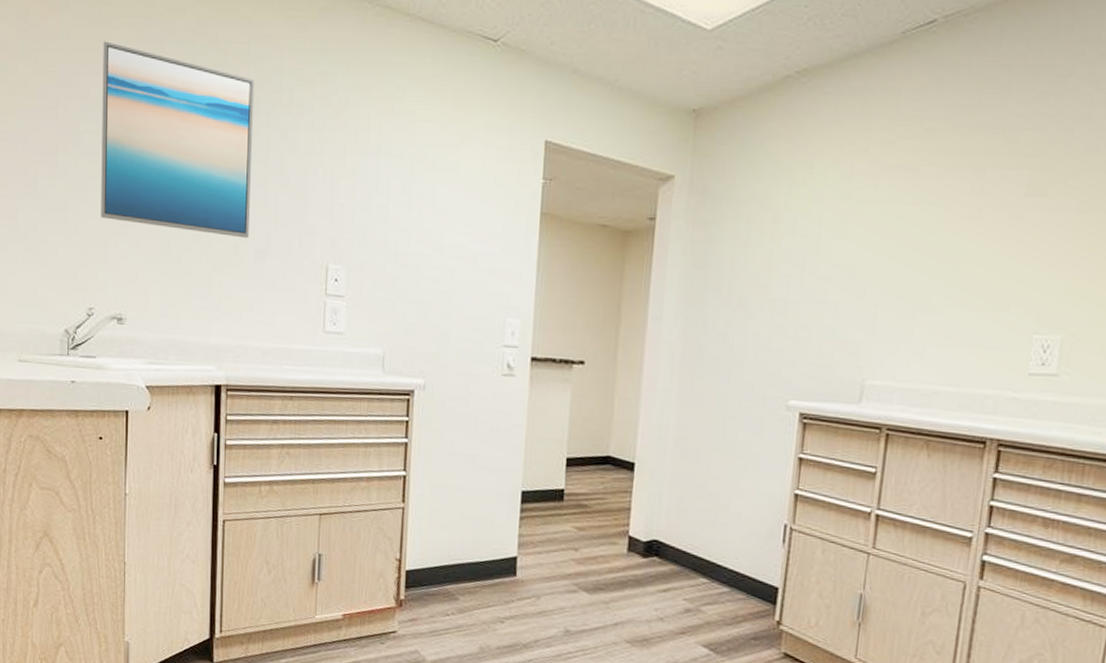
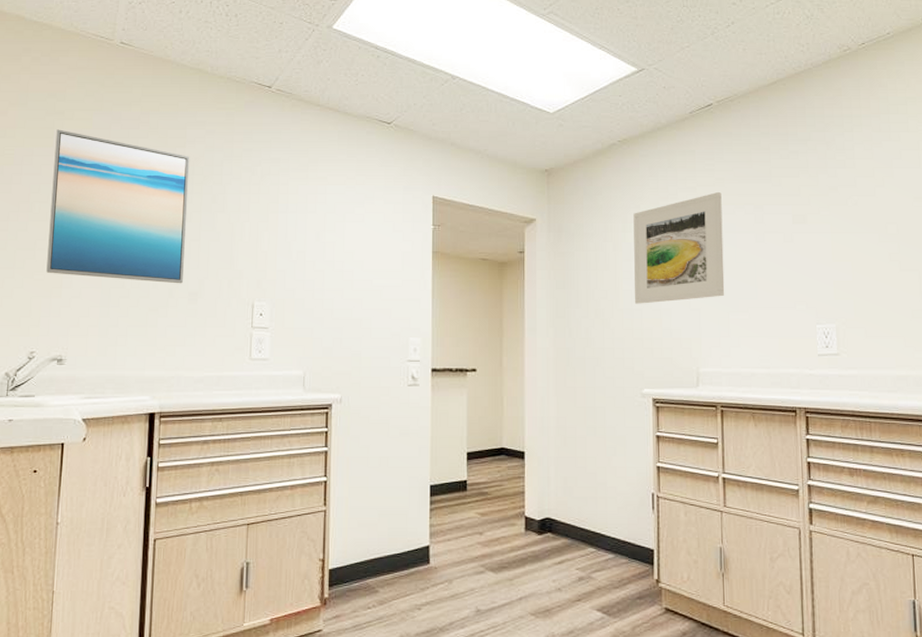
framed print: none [791,148,930,294] -> present [633,192,725,304]

